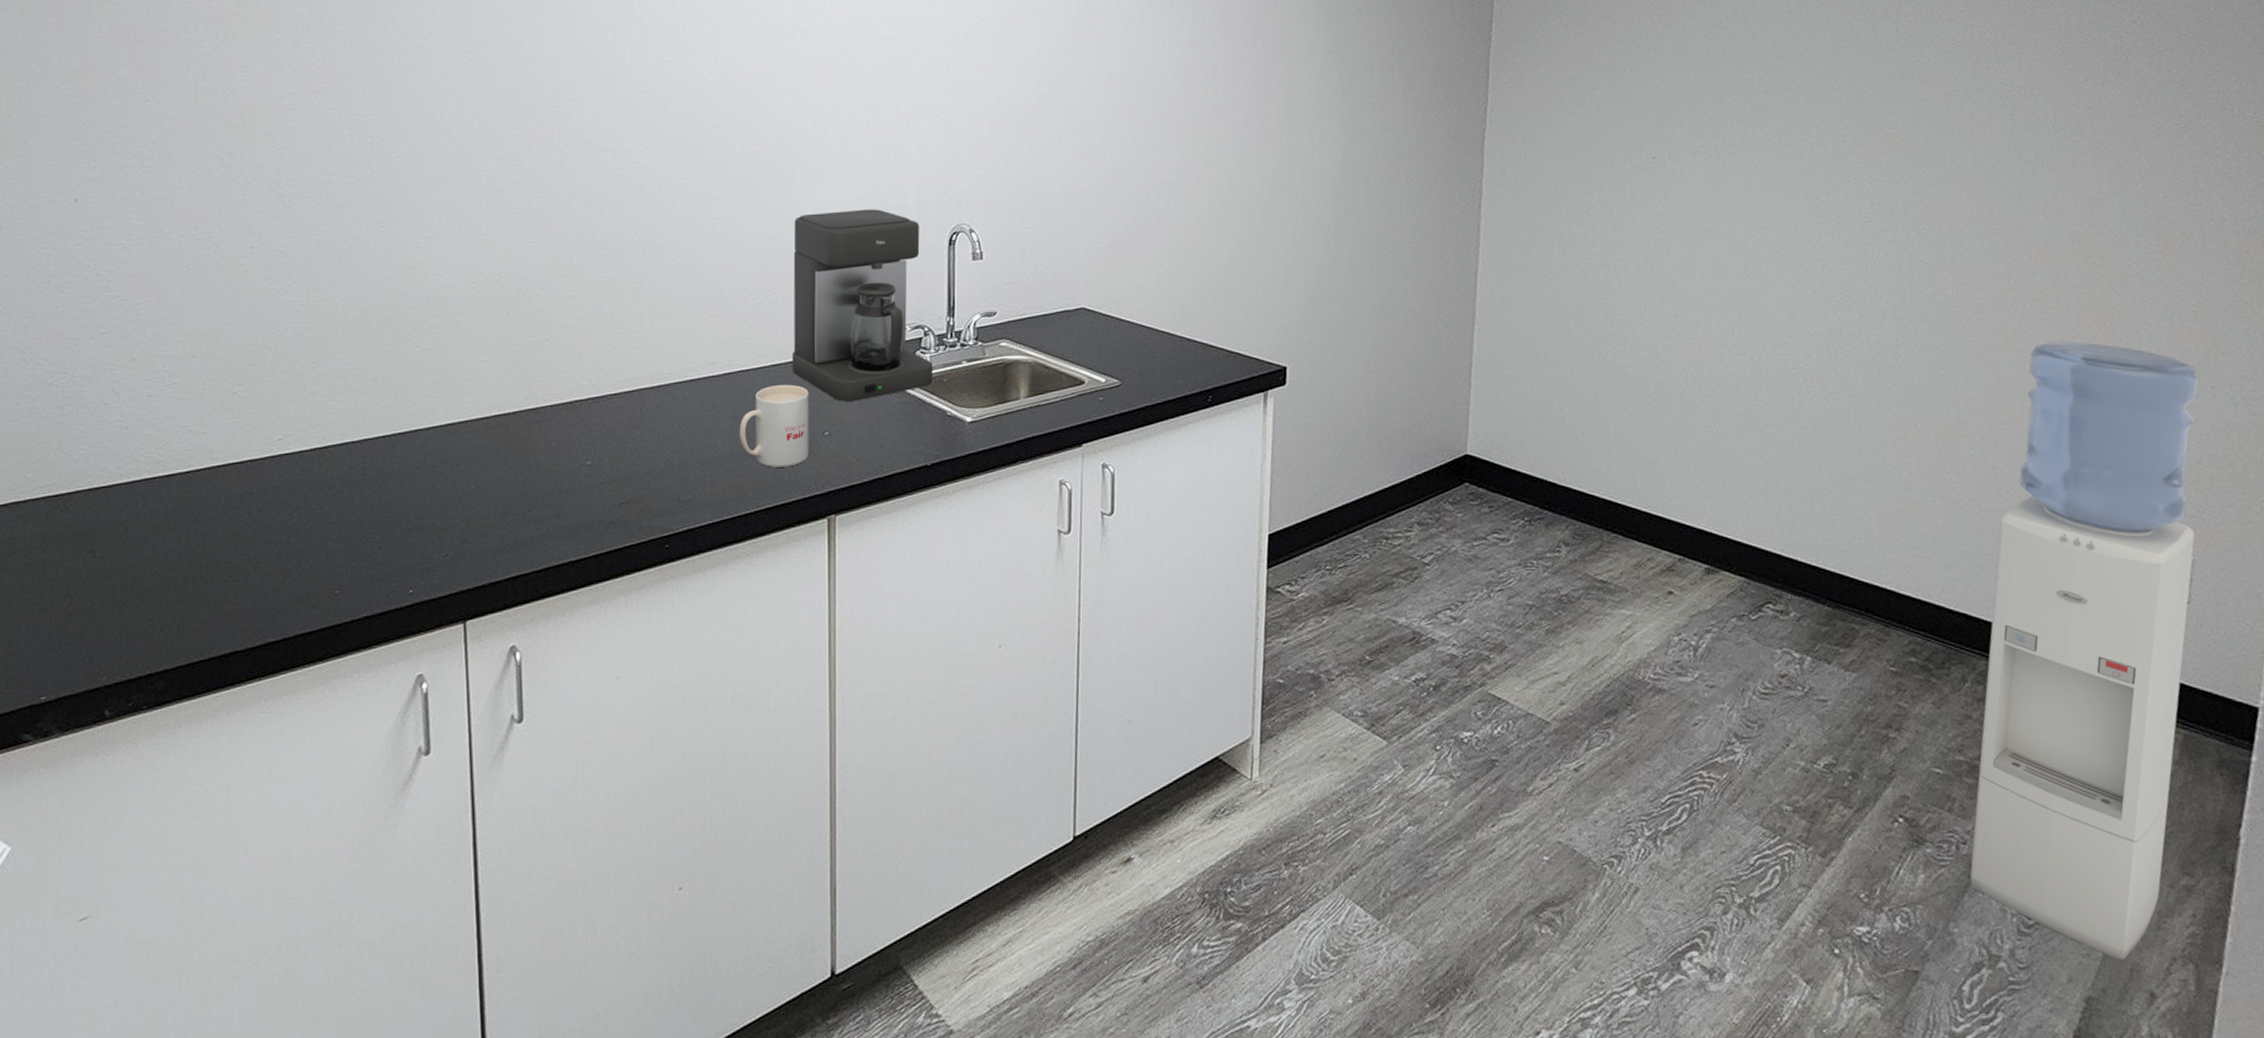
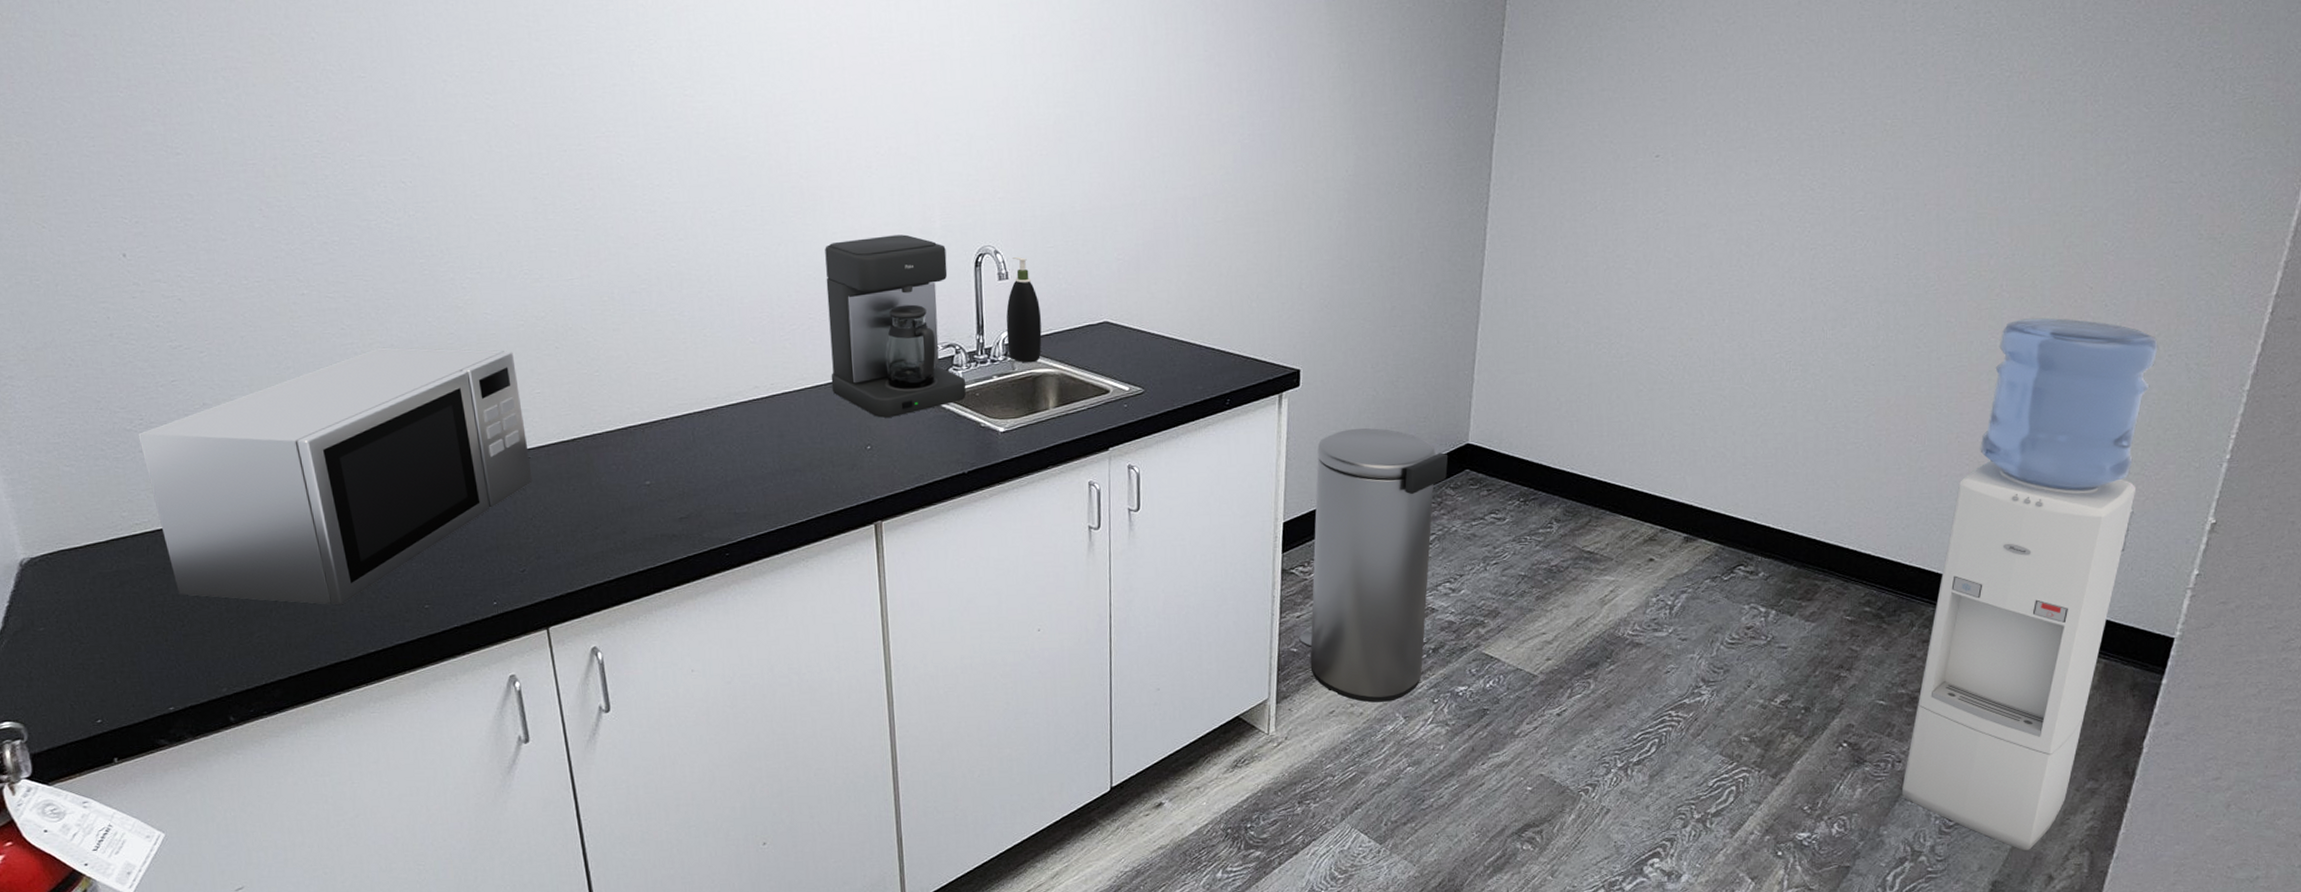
microwave: none [58,306,467,587] -> present [138,347,533,605]
mug: present [739,384,809,467] -> none [786,403,854,480]
soap dispenser: none [978,237,1015,349] -> present [1006,257,1042,363]
pedal bin: none [1285,433,1446,747] -> present [1299,428,1448,703]

